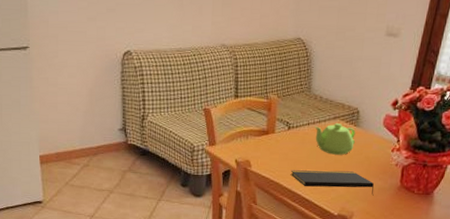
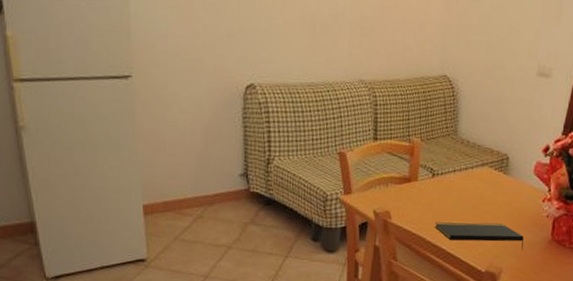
teapot: present [315,123,356,155] -> none [461,171,505,206]

